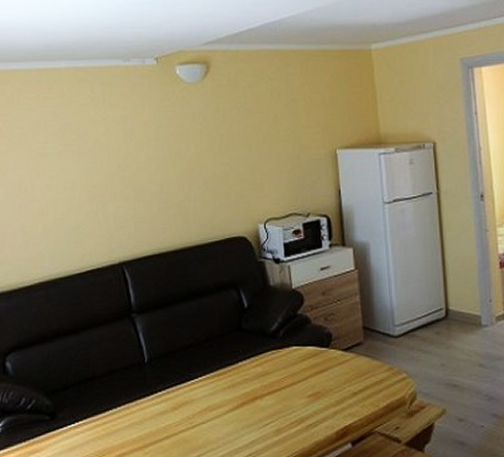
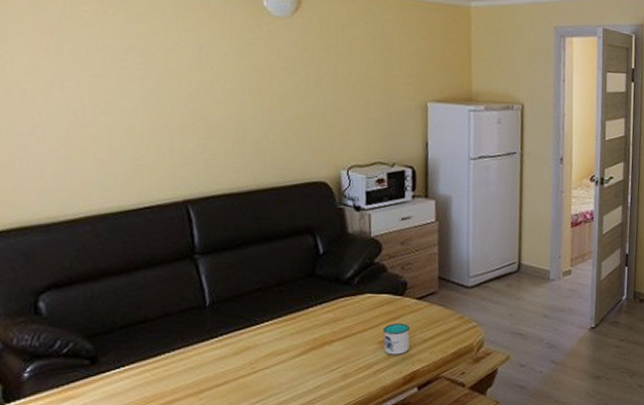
mug: none [312,376,339,409] -> present [383,323,411,355]

